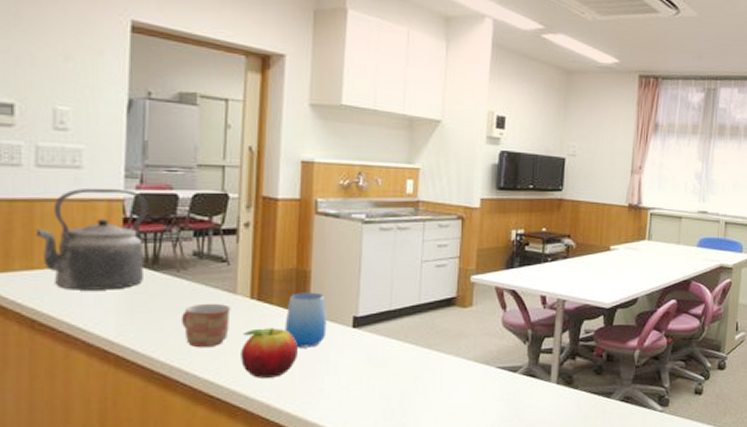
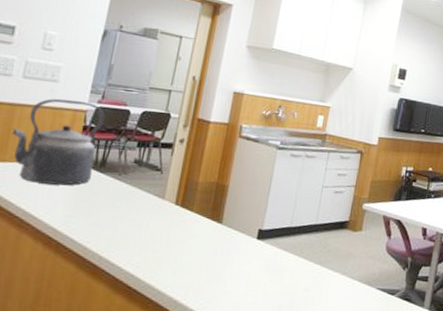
mug: present [181,303,231,348] -> none [115,204,158,244]
fruit: present [241,328,298,378] -> none [159,231,209,277]
cup: present [284,292,327,348] -> none [199,203,238,253]

